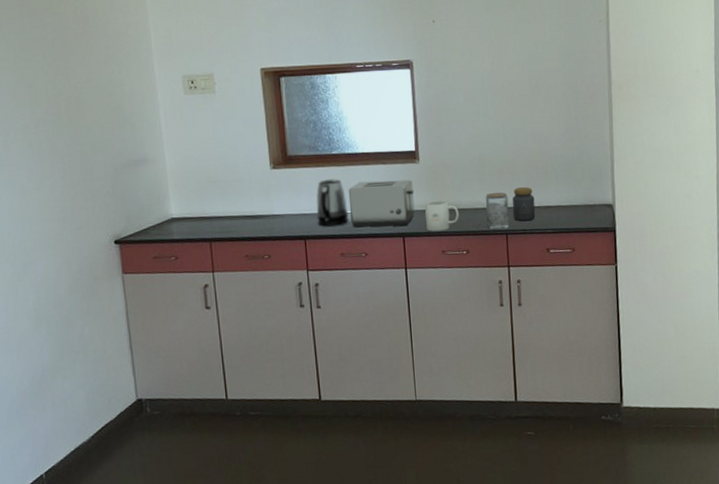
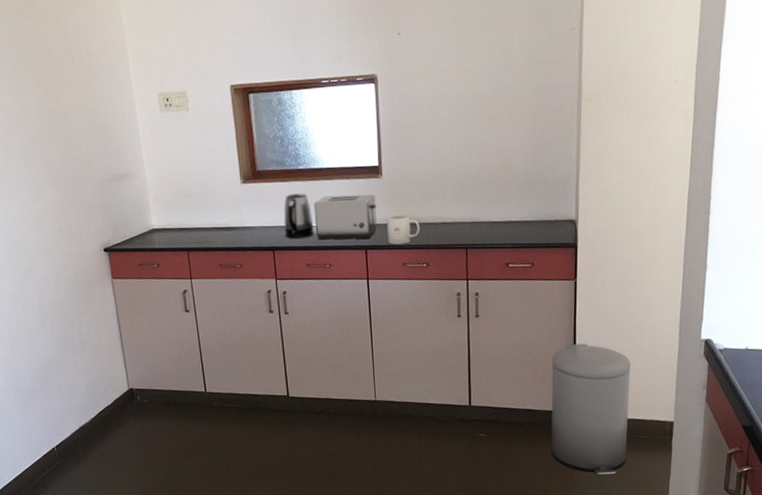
jar: present [485,192,510,230] -> none [446,207,470,244]
jar: present [512,187,536,222] -> none [473,202,496,236]
pedal bin: none [597,330,678,472] -> present [550,343,631,476]

